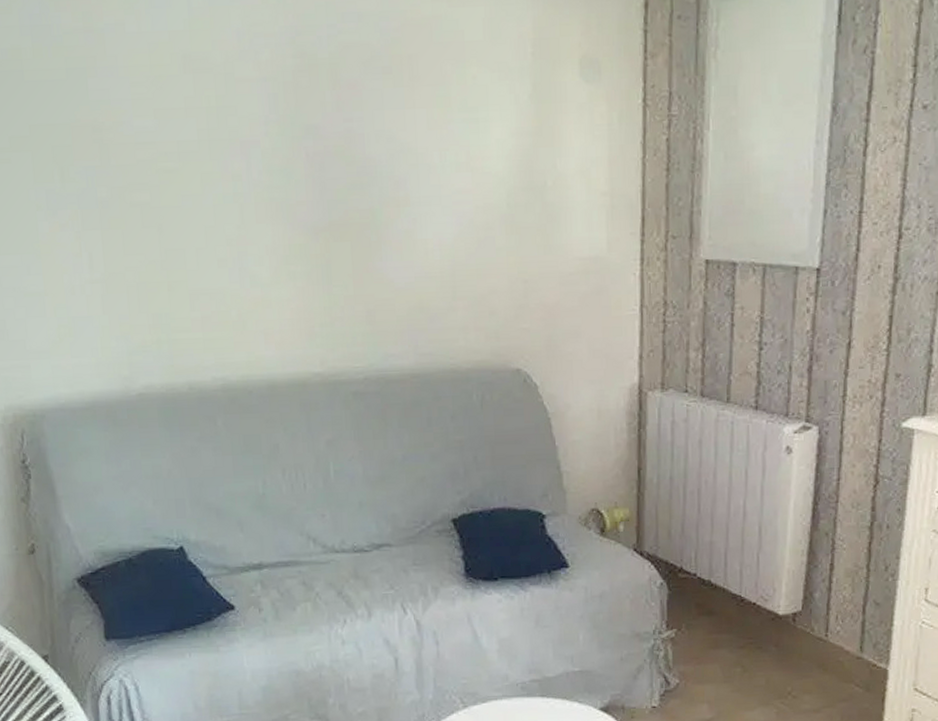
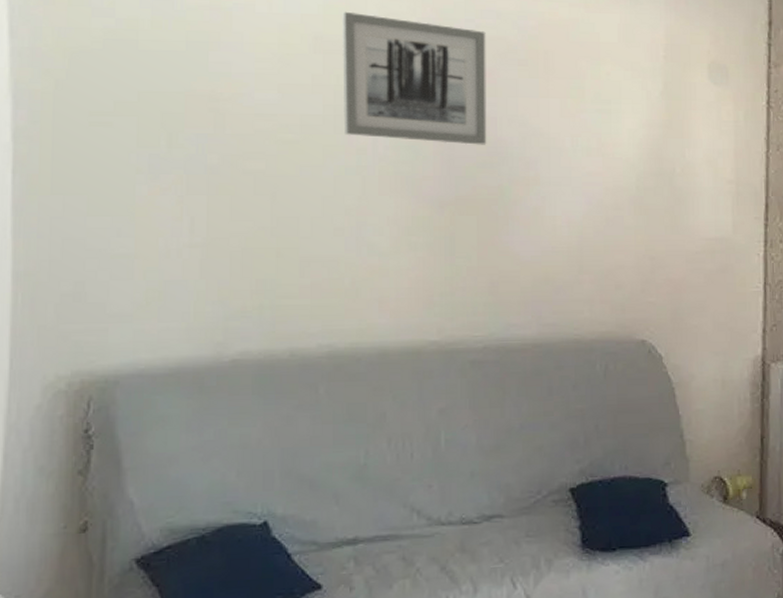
wall art: none [206,24,356,165] -> present [341,11,487,145]

